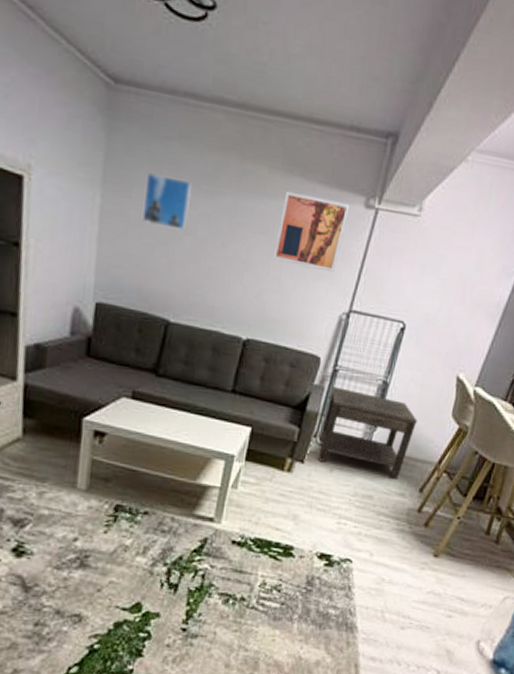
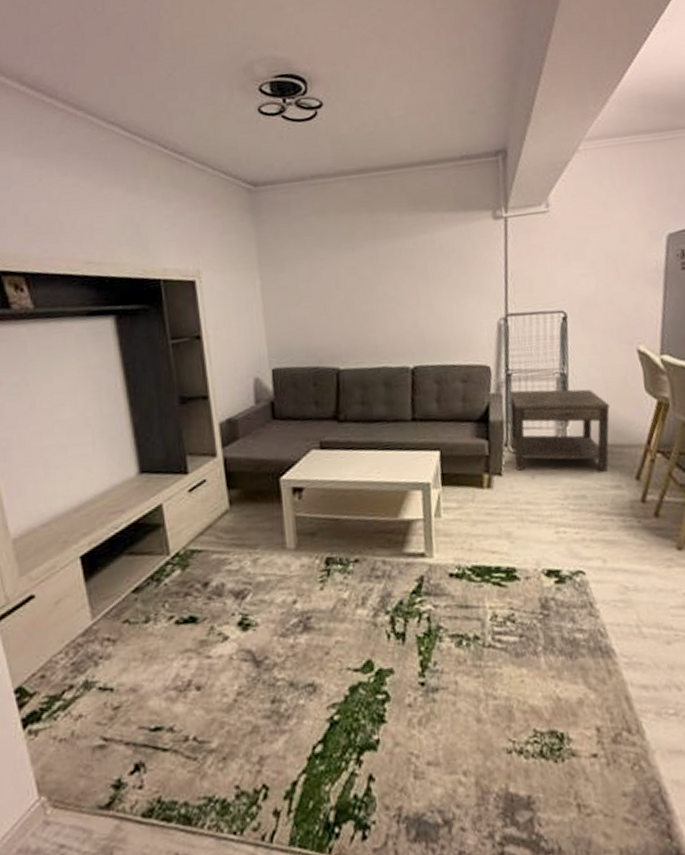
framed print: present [142,171,192,231] -> none [294,244,337,290]
wall art: present [273,190,350,273] -> none [417,221,481,289]

